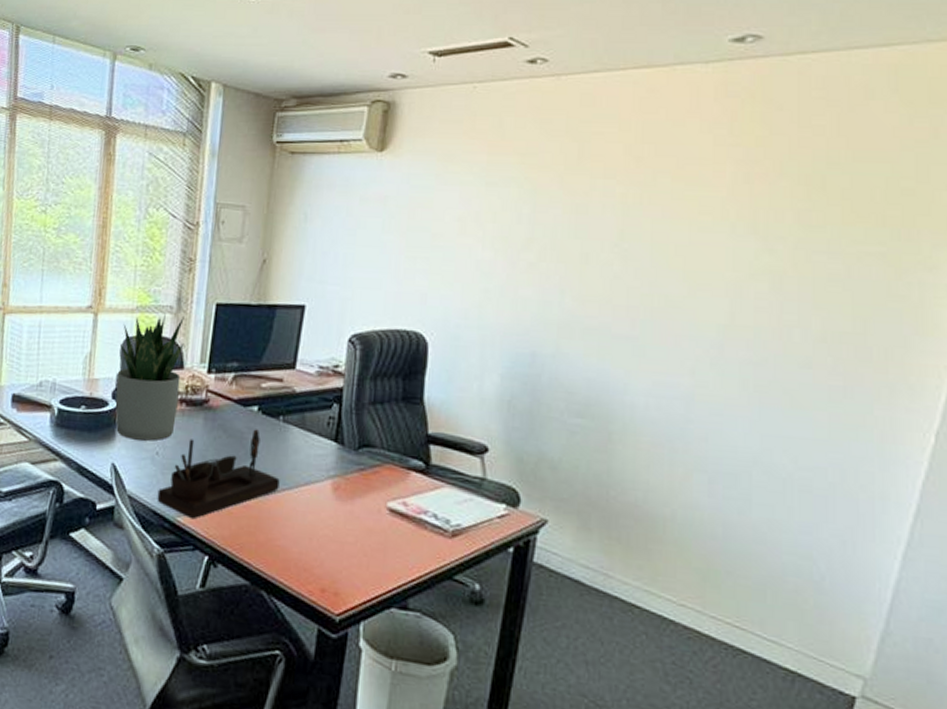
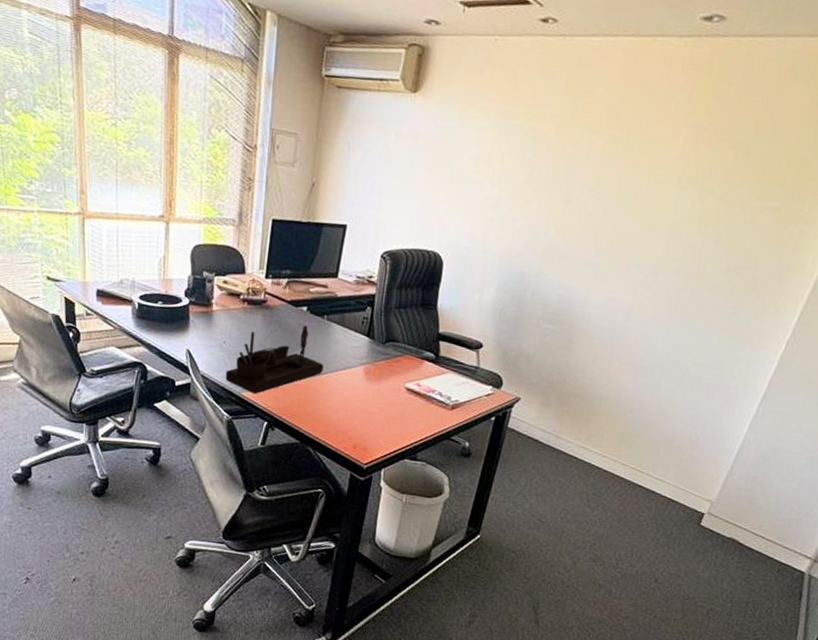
planter: present [115,314,185,441] -> none [187,226,245,332]

